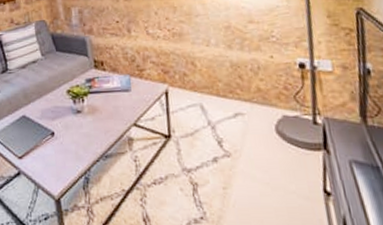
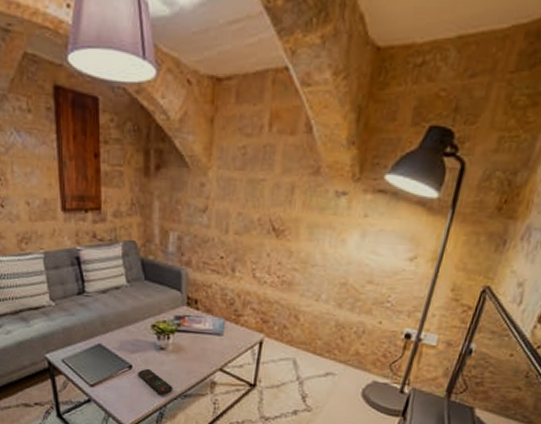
remote control: none [60,133,94,158] -> present [137,368,173,395]

